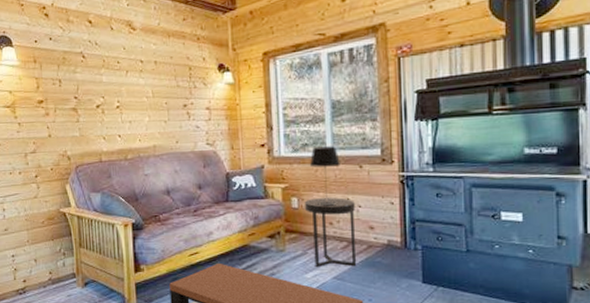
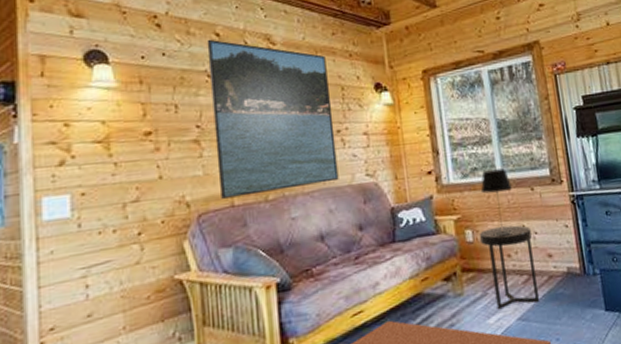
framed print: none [82,25,184,155] -> present [207,39,339,199]

